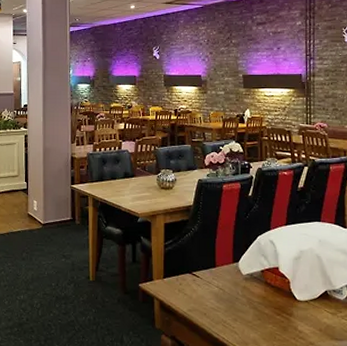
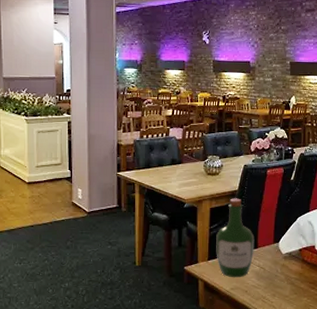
wine bottle: none [171,213,212,299] -> present [216,198,255,278]

